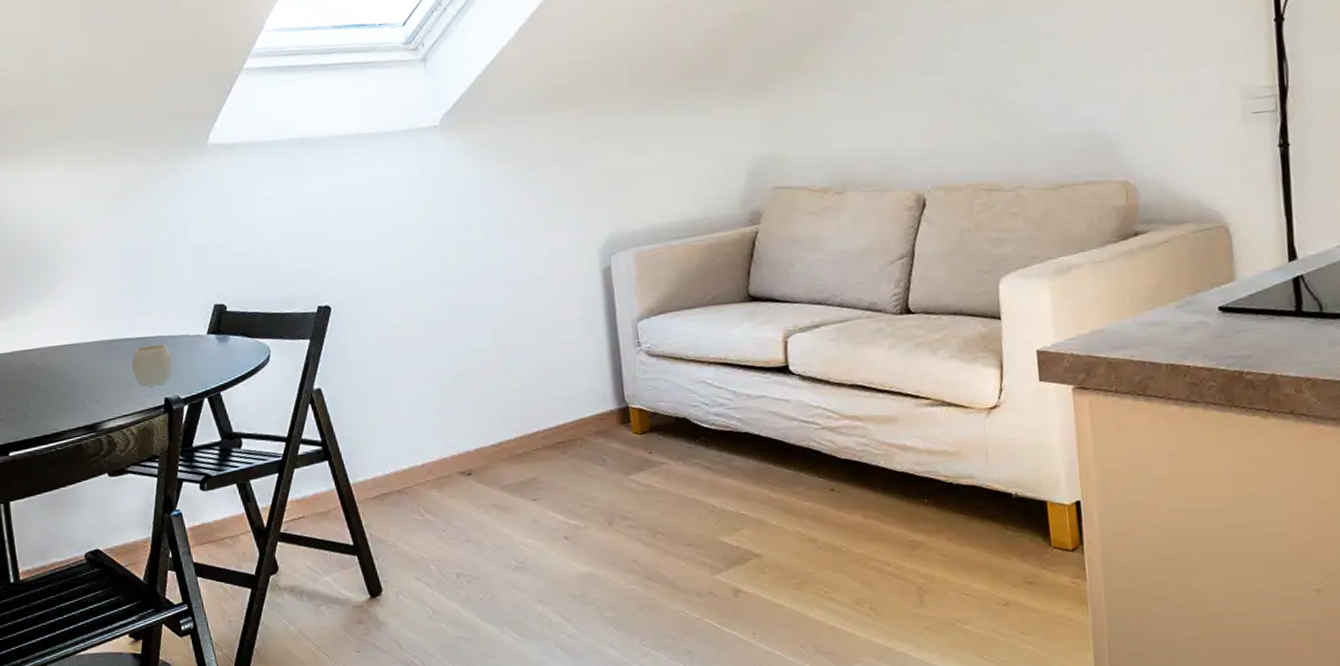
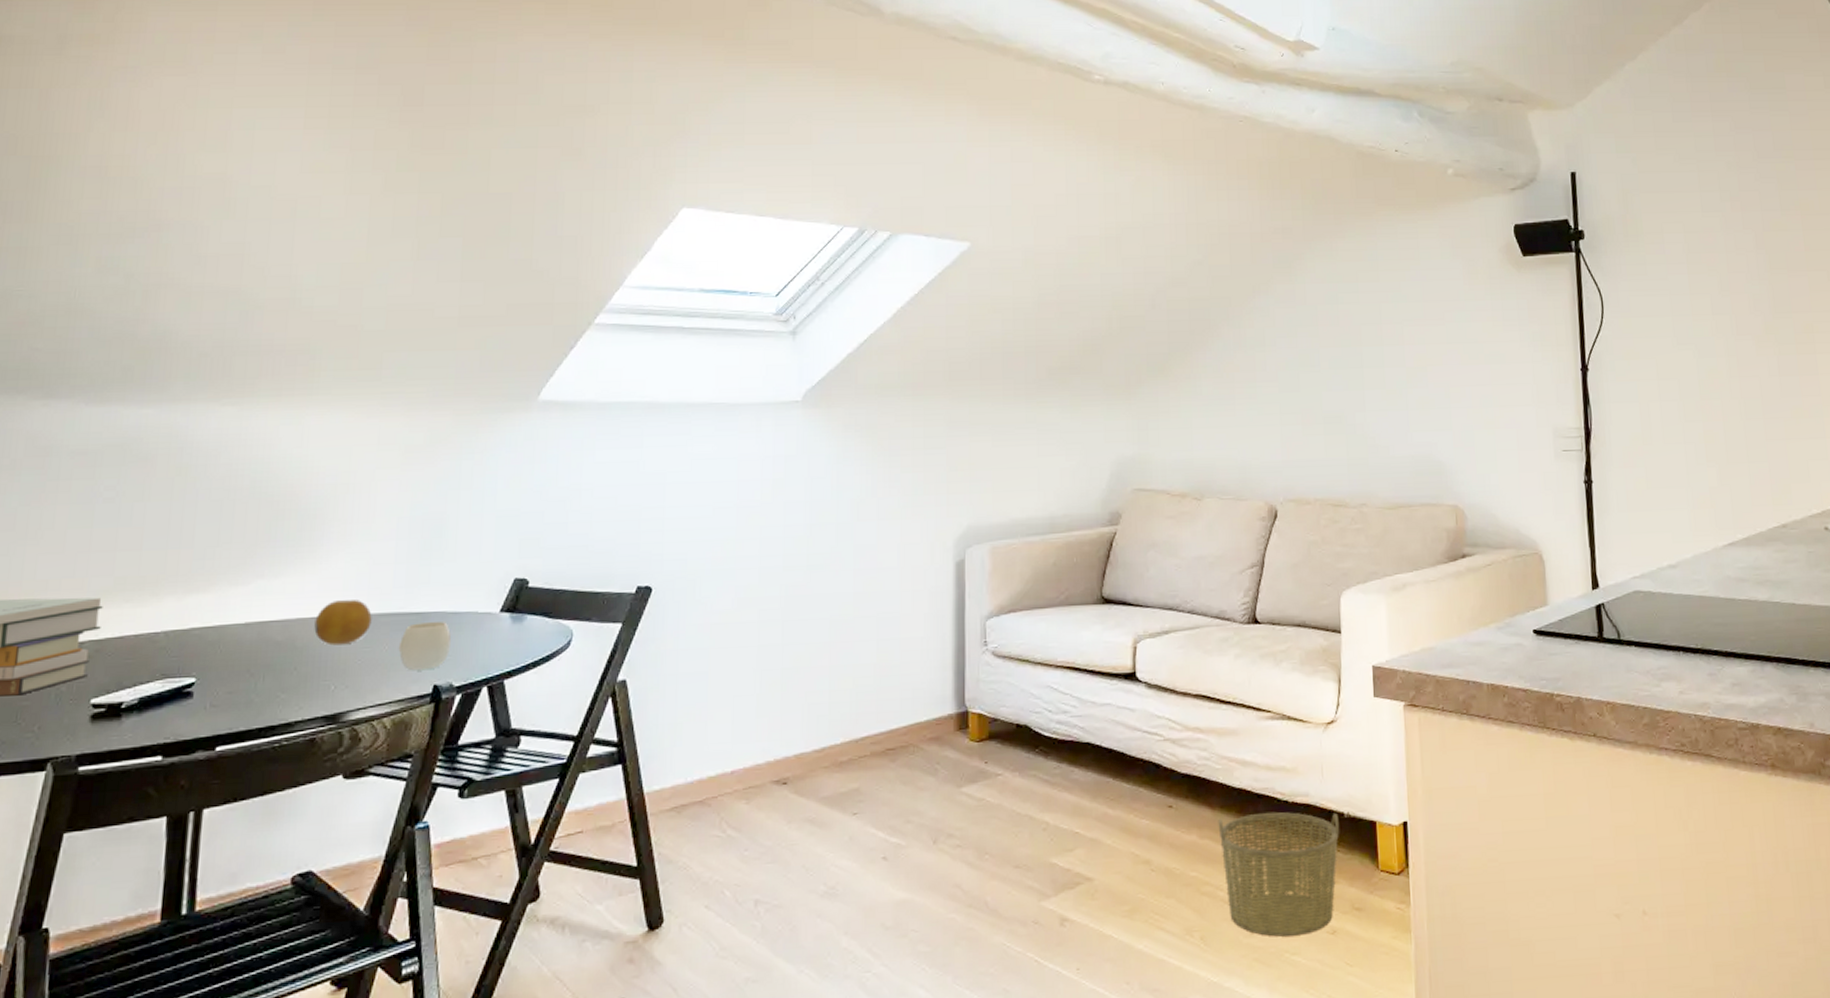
fruit: none [62,329,107,368] -> present [314,600,372,646]
basket: none [881,493,1009,608] -> present [1218,811,1340,937]

